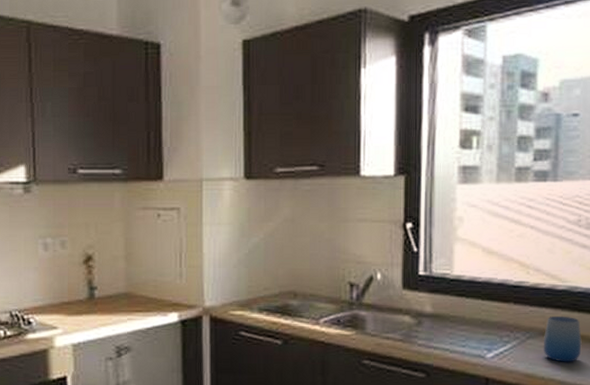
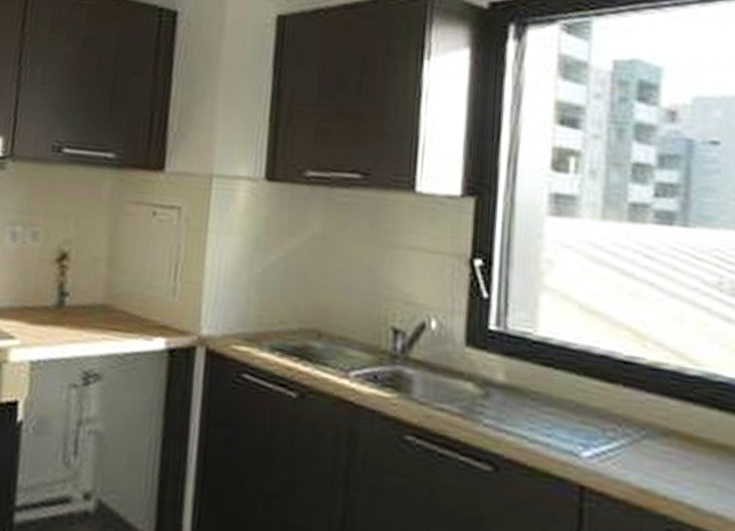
cup: present [543,315,582,362] -> none [665,410,724,482]

